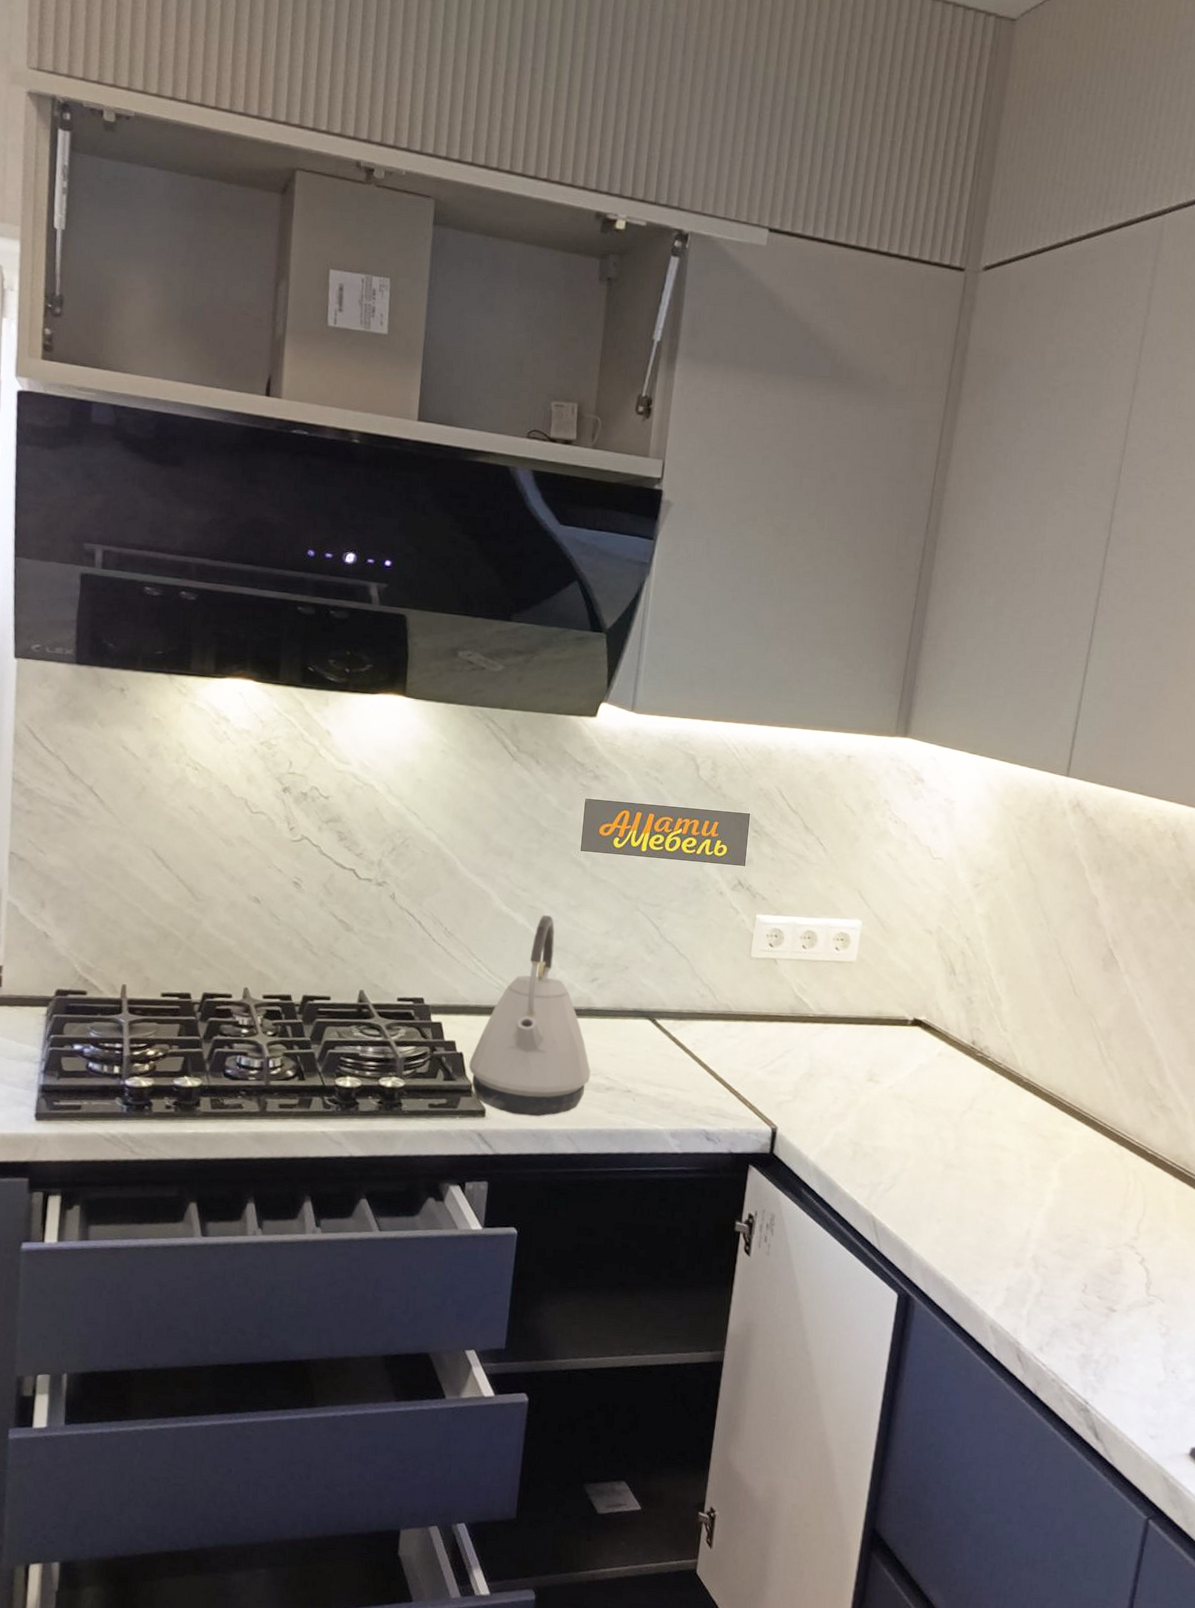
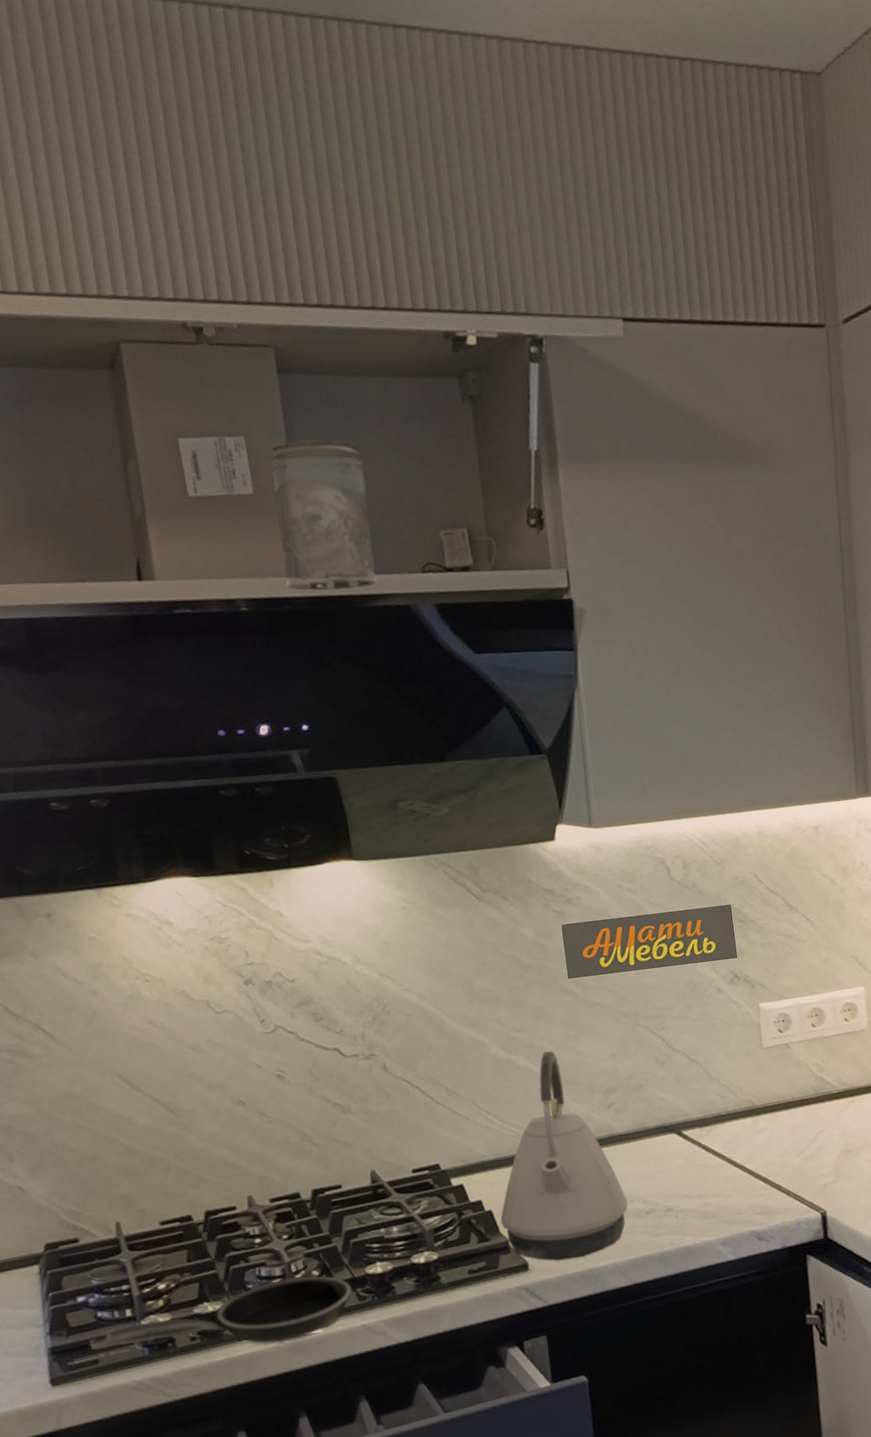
frying pan: none [76,1071,320,1130] -> present [89,1276,352,1351]
jar: none [399,291,495,442] -> present [270,439,377,592]

